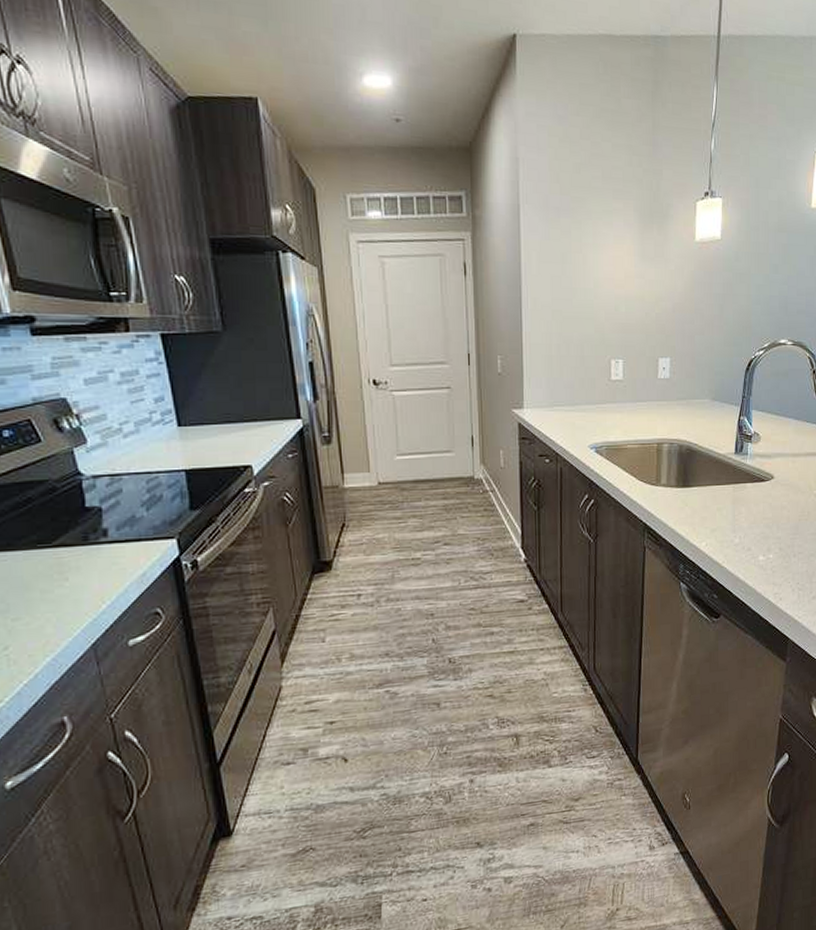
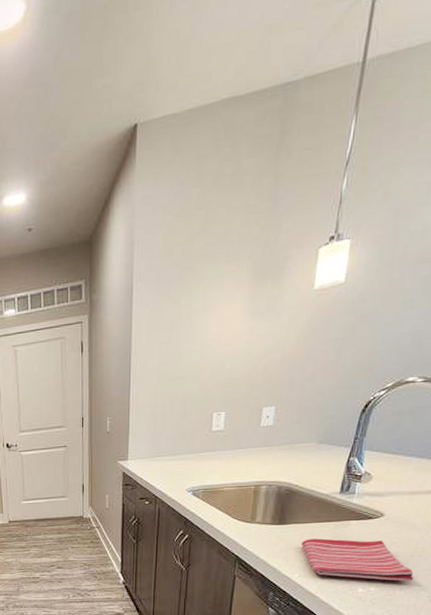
dish towel: none [706,502,804,547] -> present [302,538,414,582]

